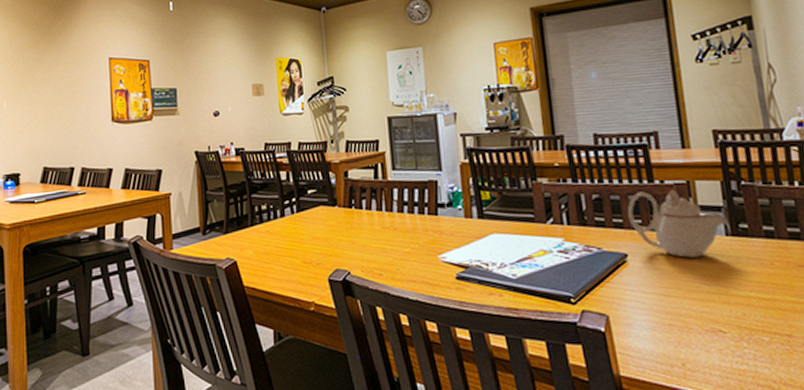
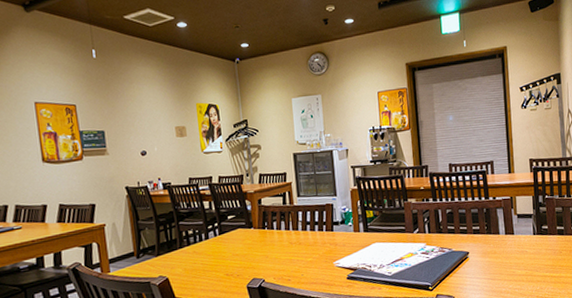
teapot: present [627,190,728,258] -> none [470,204,535,252]

